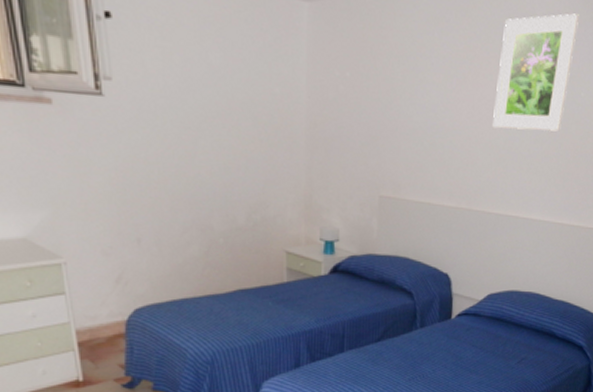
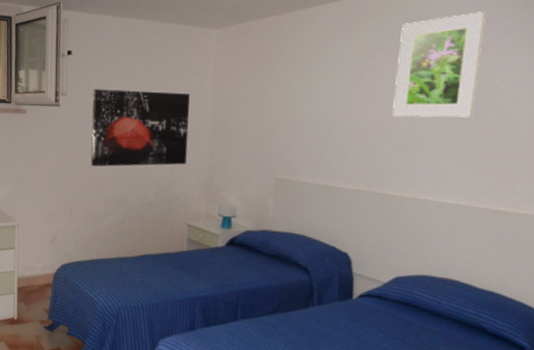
wall art: none [150,73,281,183] -> present [90,89,190,167]

